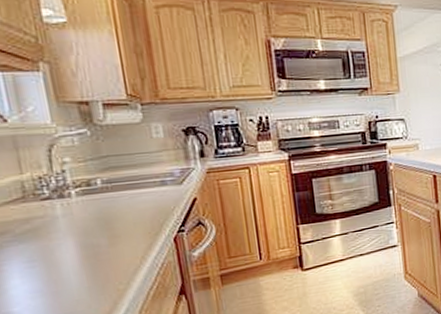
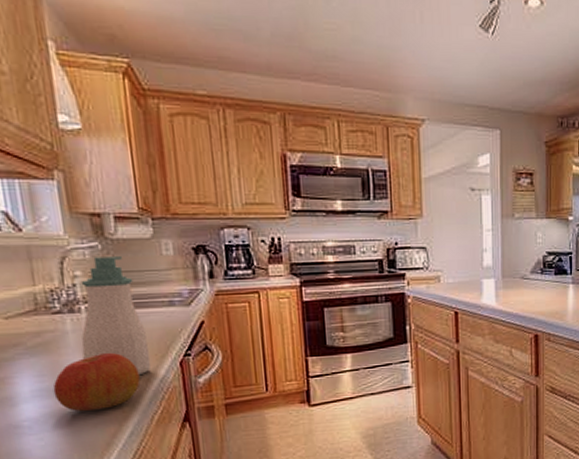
apple: none [44,233,135,294] -> present [53,352,140,412]
soap bottle: none [70,141,145,254] -> present [80,256,152,376]

